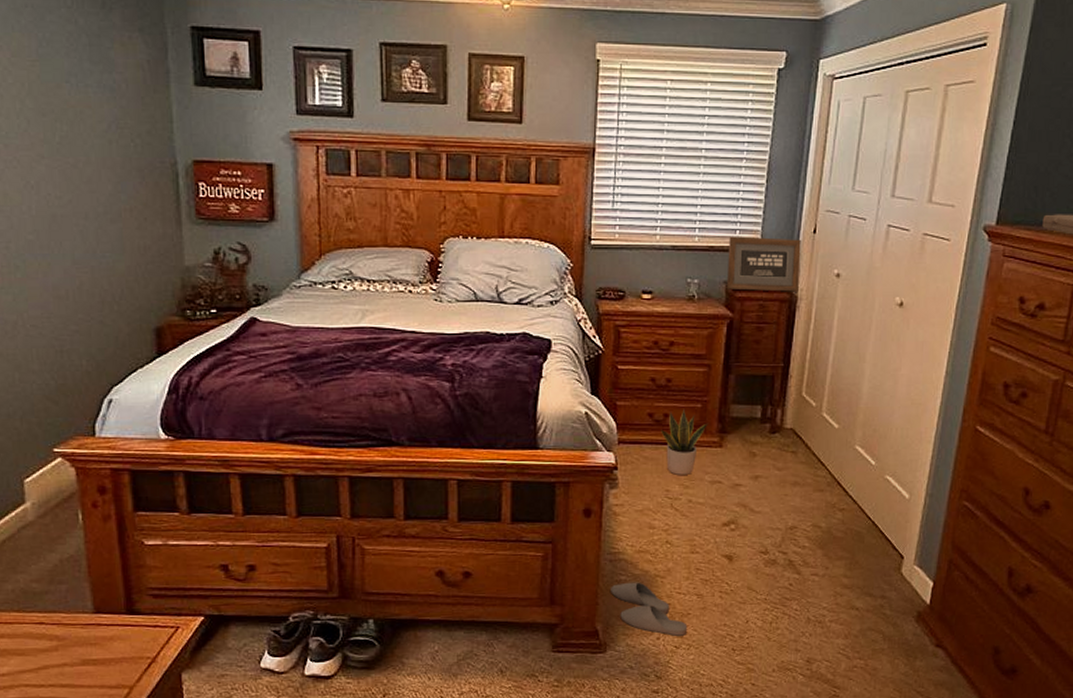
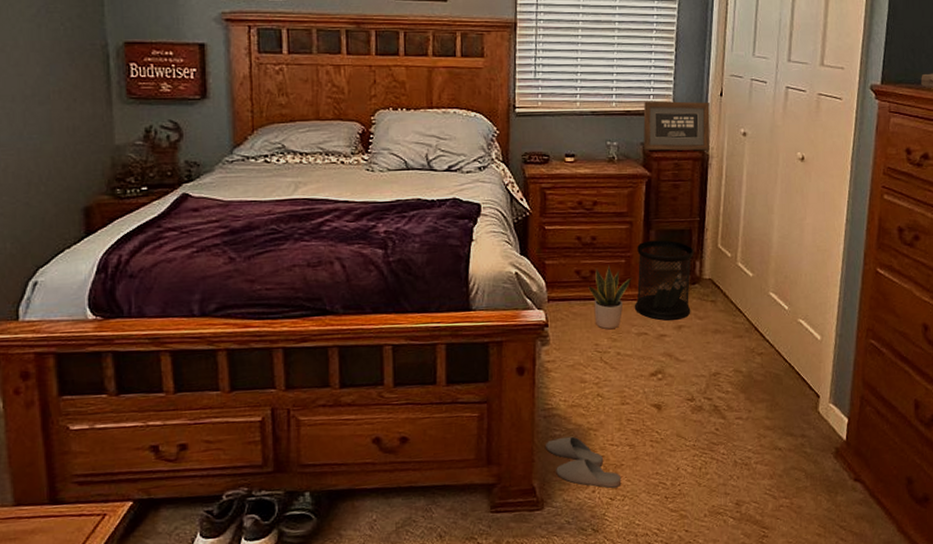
pencil holder: none [709,385,776,470] -> present [634,240,694,321]

